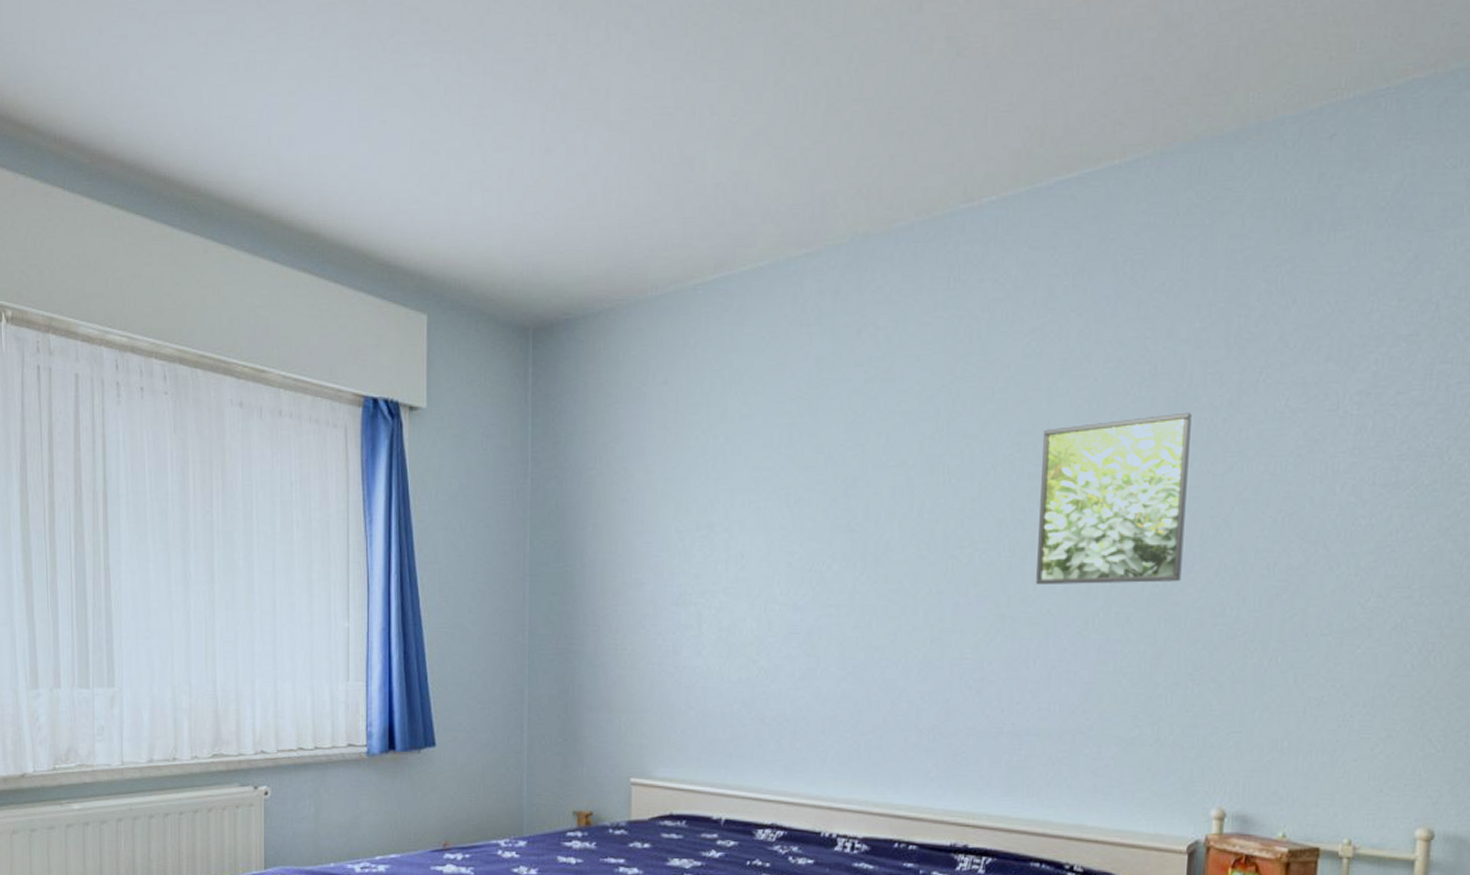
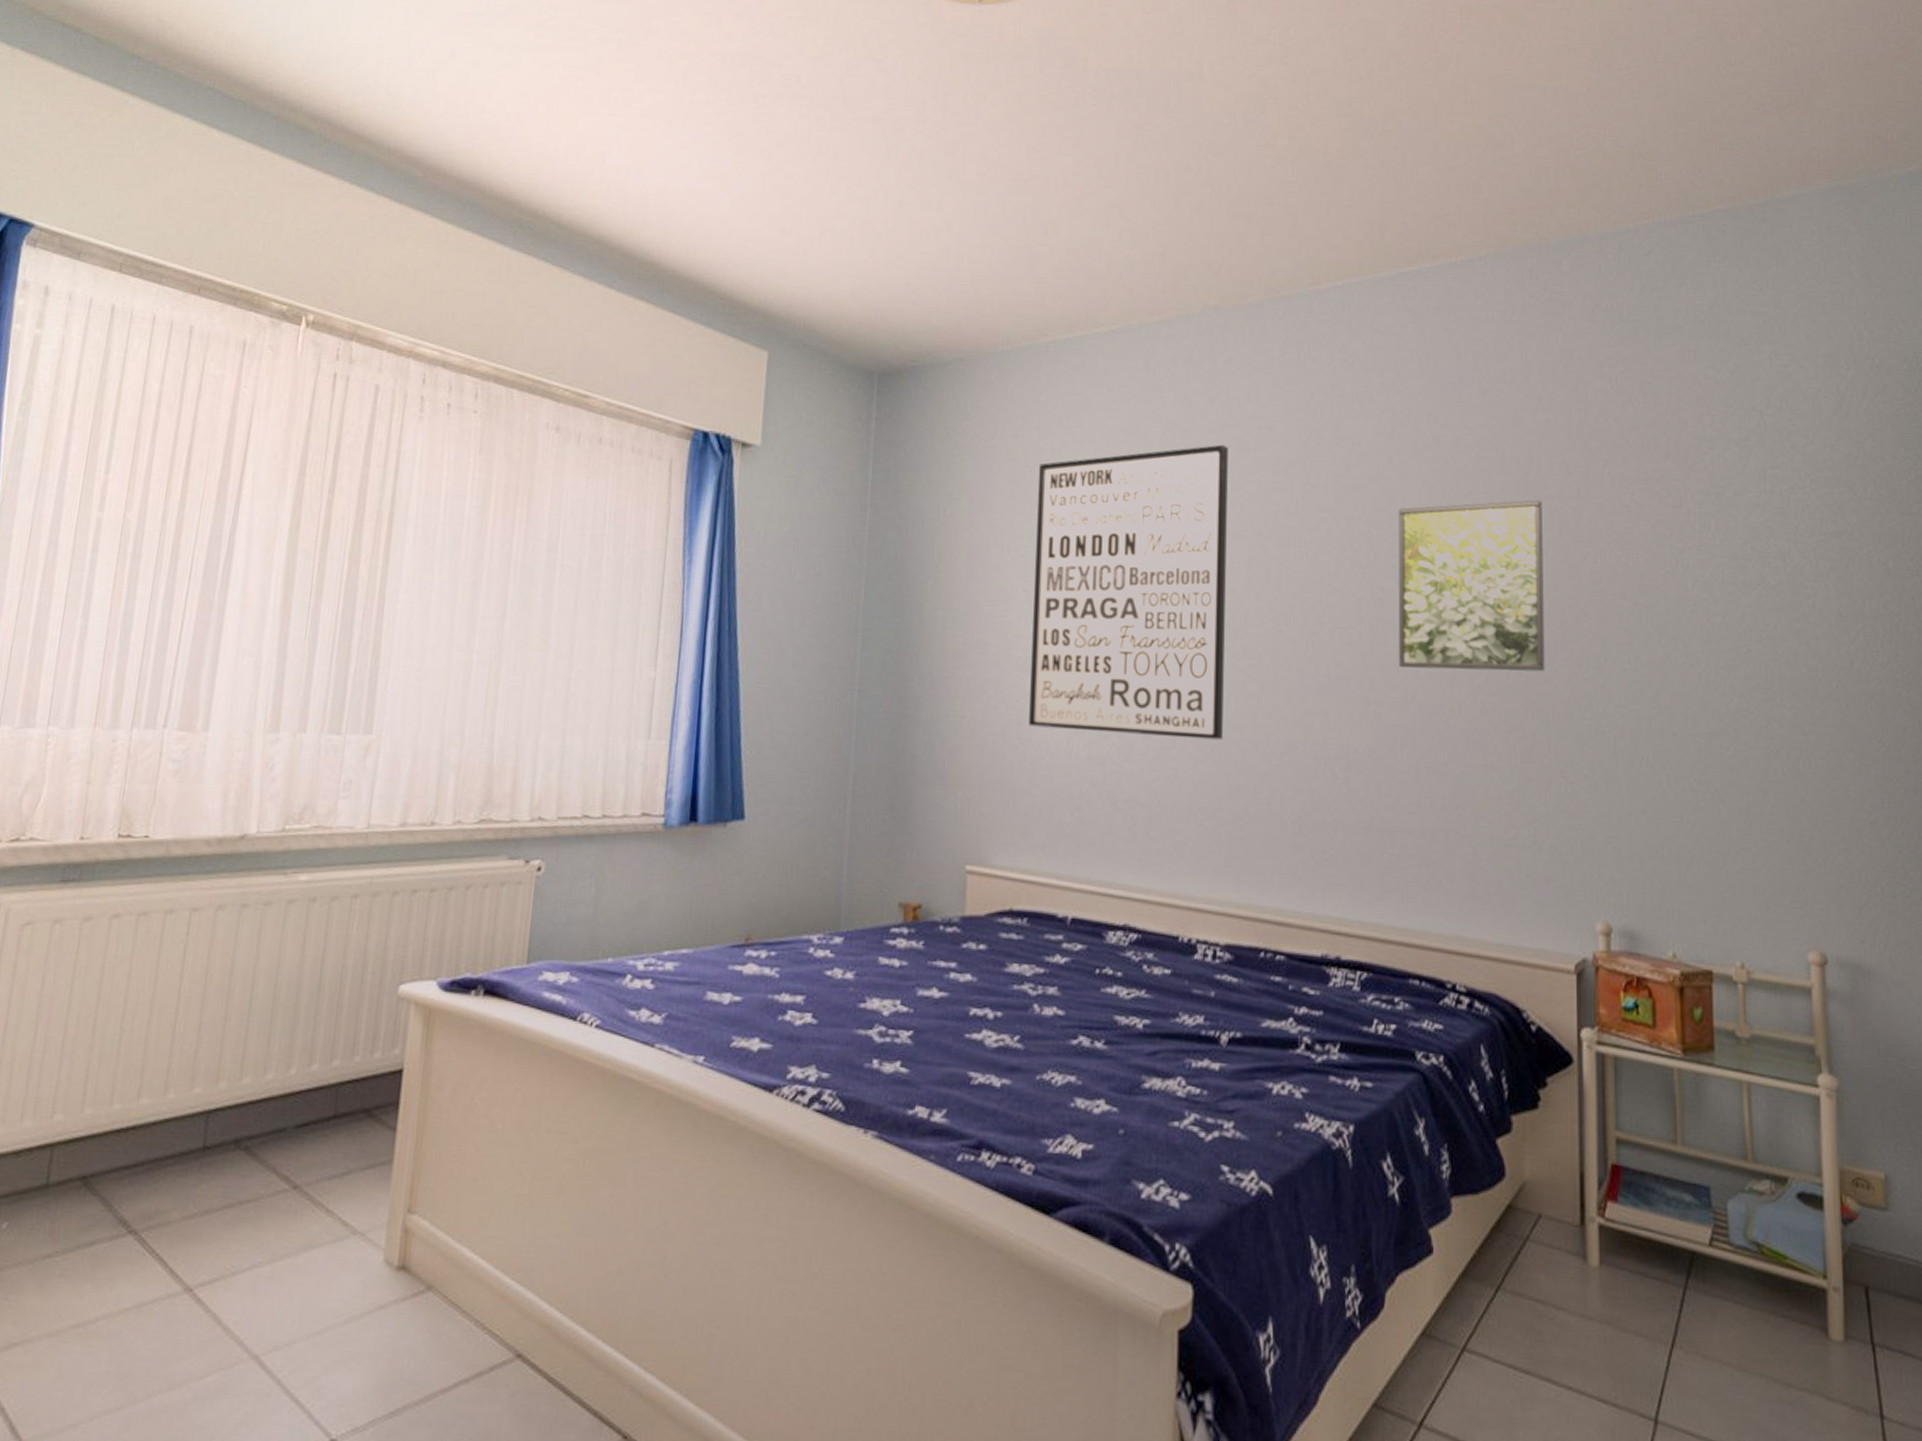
wall art: none [684,376,875,660] -> present [1029,444,1228,740]

